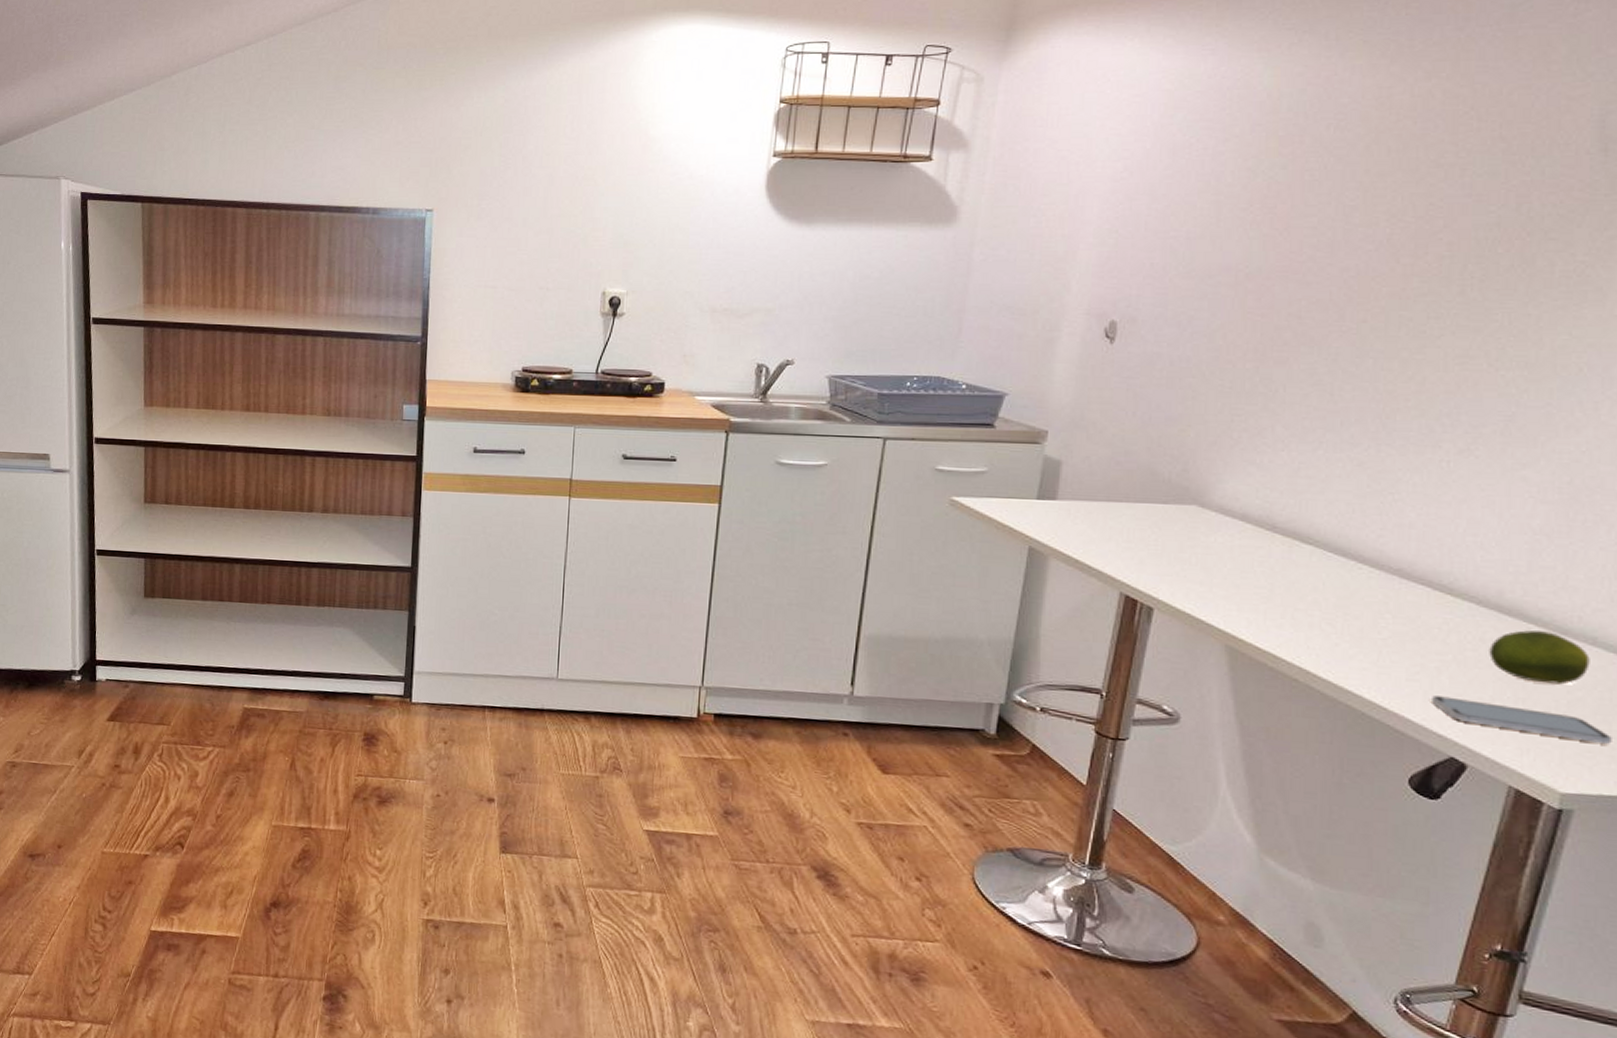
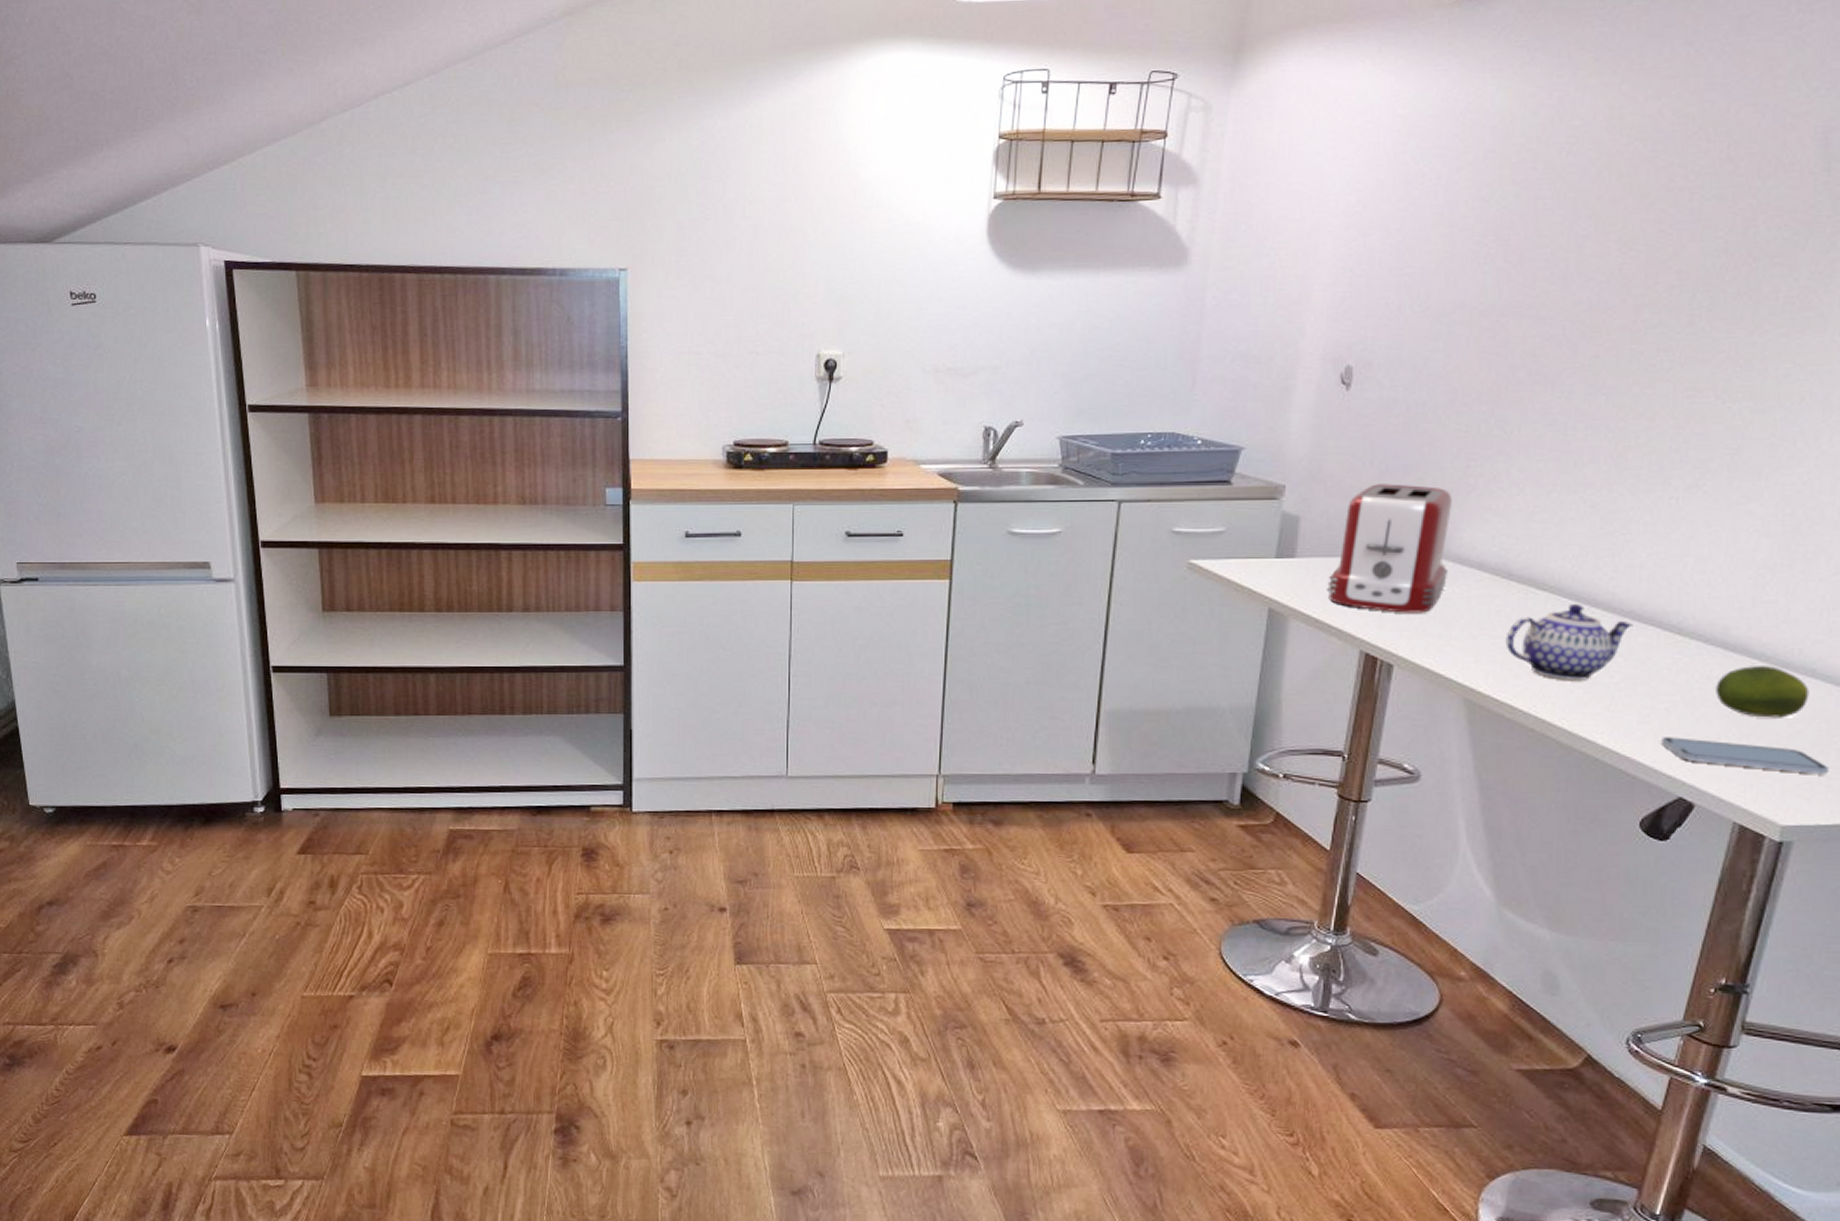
toaster: none [1088,433,1215,560] -> present [1327,484,1452,613]
teapot: none [1269,558,1402,635] -> present [1505,603,1633,680]

